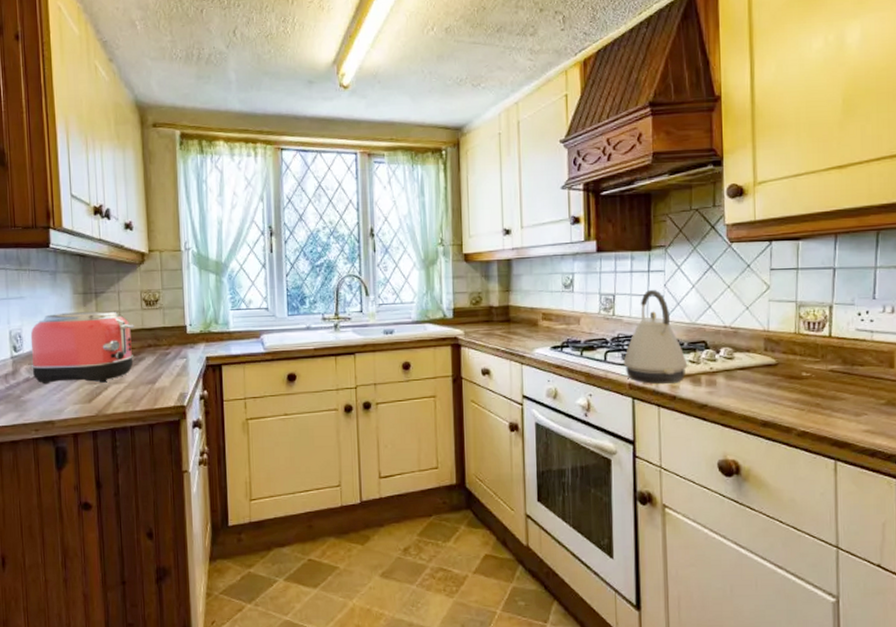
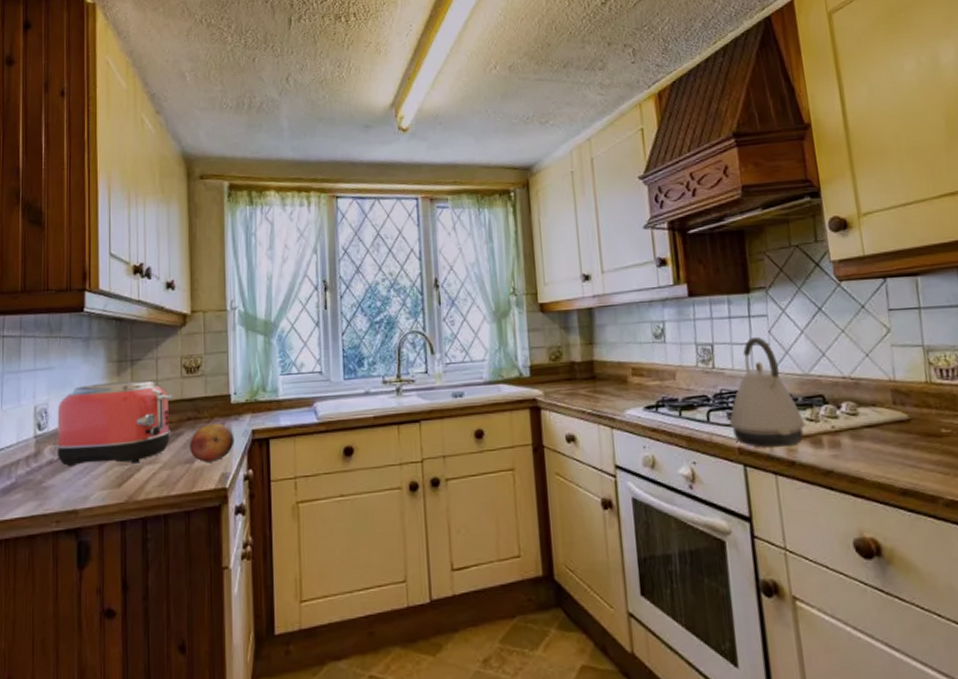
fruit: none [151,350,191,383] -> present [190,423,235,462]

